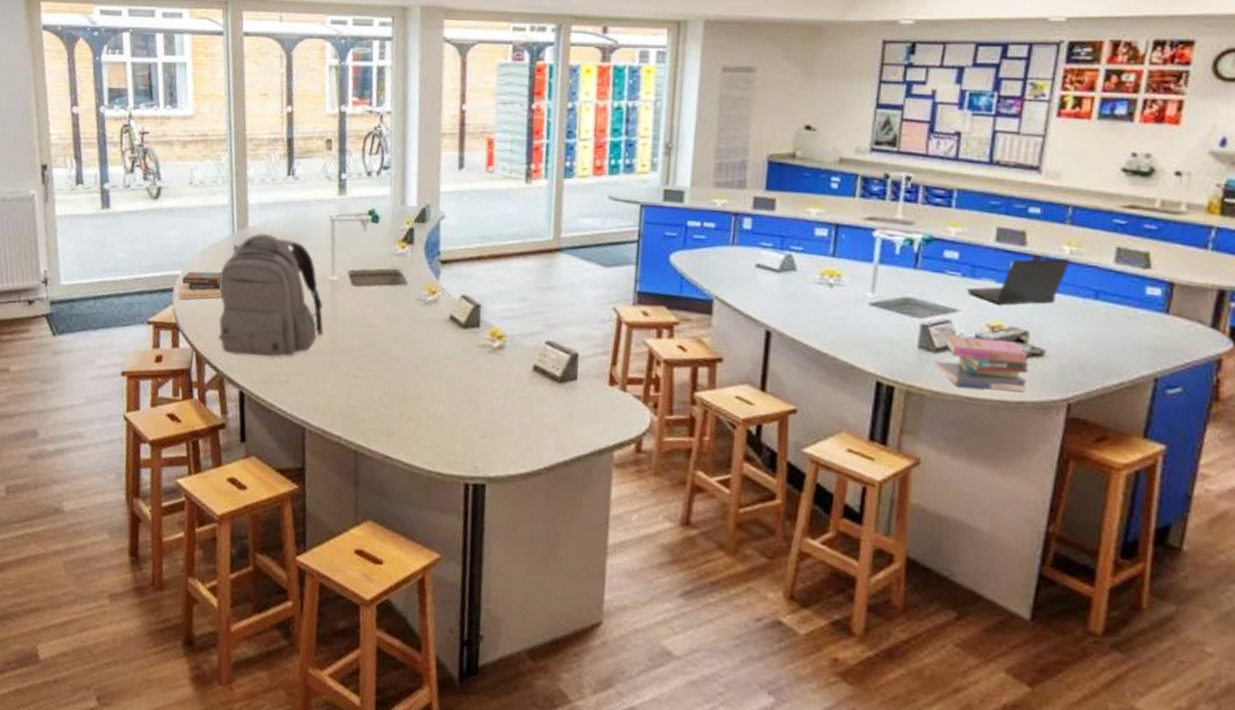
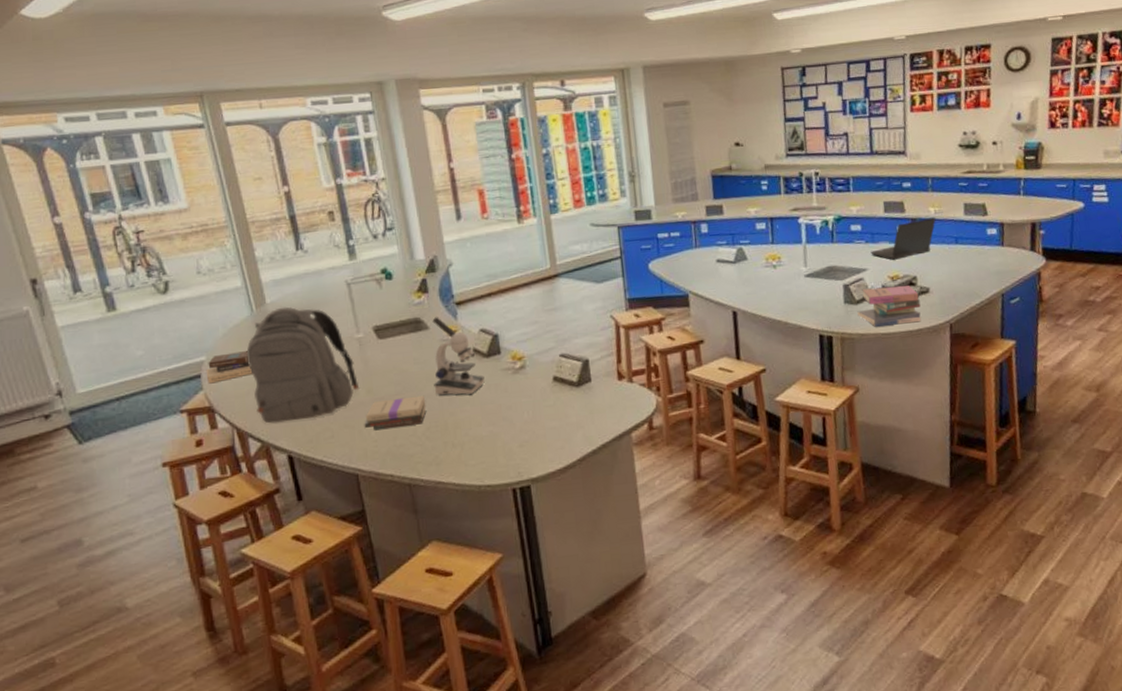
books: none [320,352,389,388] -> present [364,395,427,431]
microscope: none [400,273,457,367] -> present [432,317,485,396]

